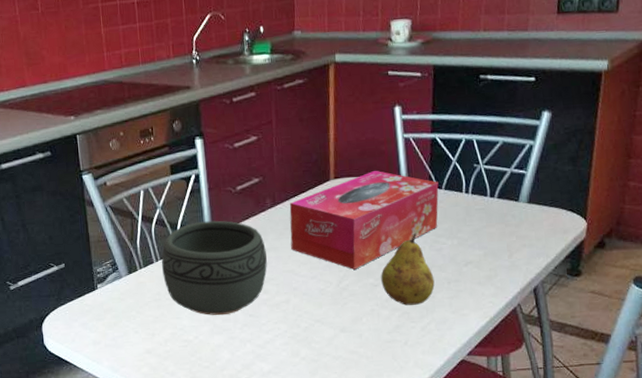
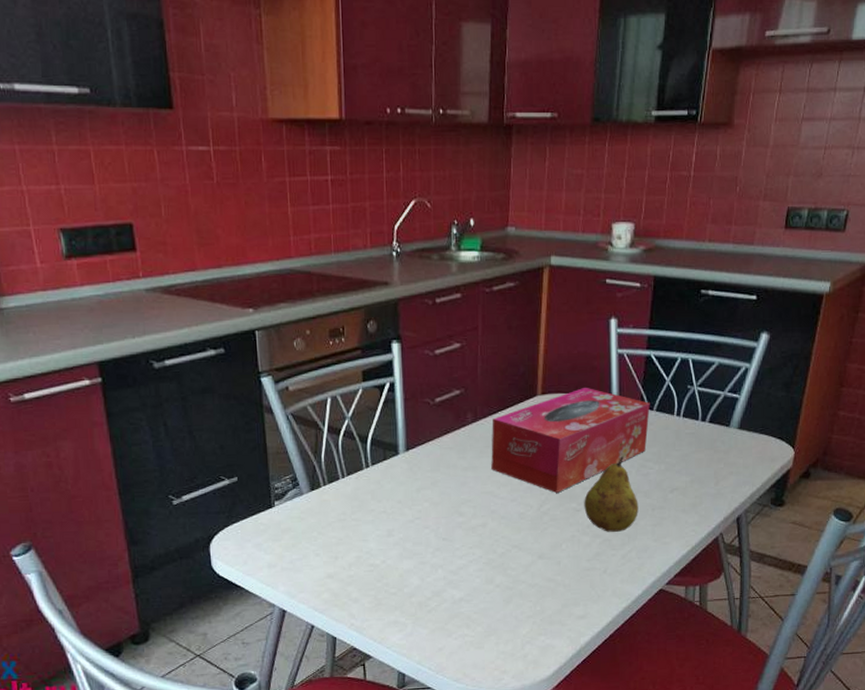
bowl: present [161,220,267,315] -> none [348,435,465,538]

